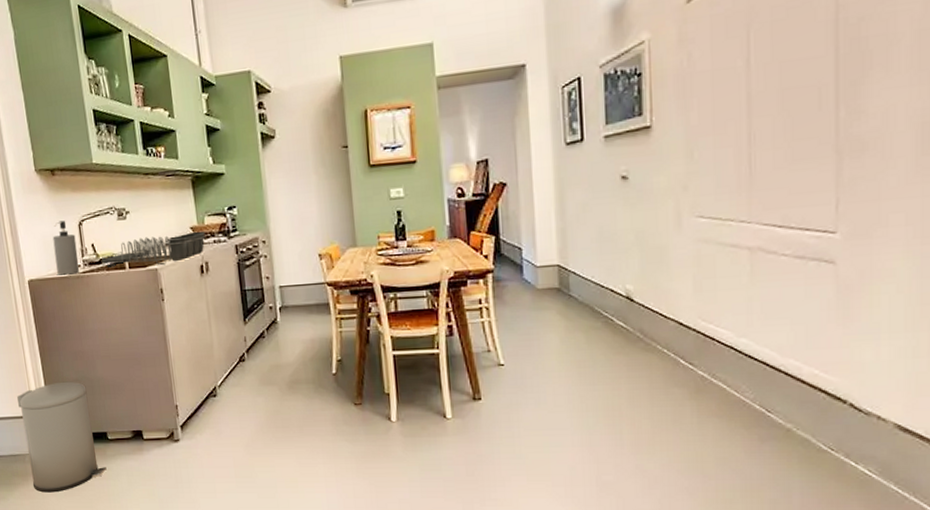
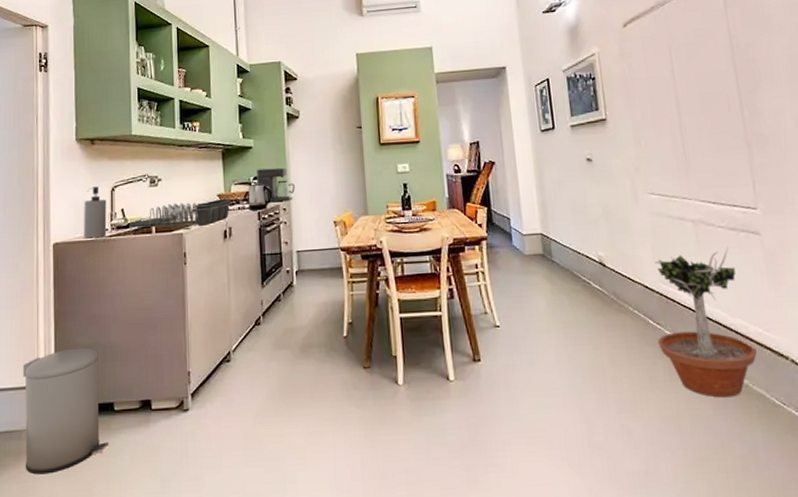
kettle: none [222,213,251,244] -> present [247,183,273,211]
coffee maker: none [231,195,274,235] -> present [257,167,295,203]
potted tree: none [688,277,808,441] -> present [654,246,757,398]

